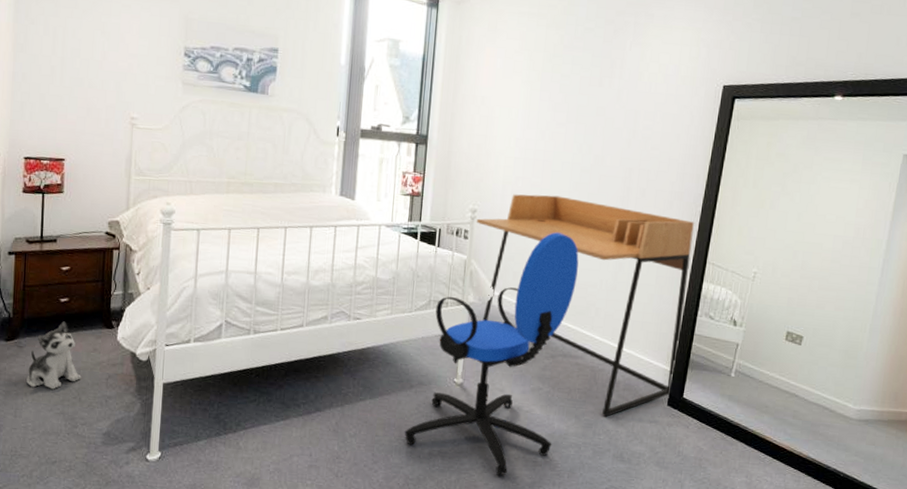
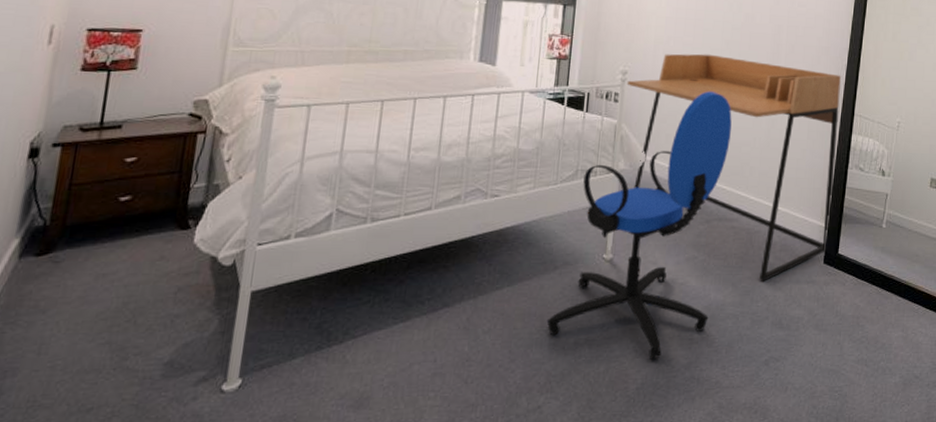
plush toy: present [26,321,82,389] -> none [60,225,140,313]

